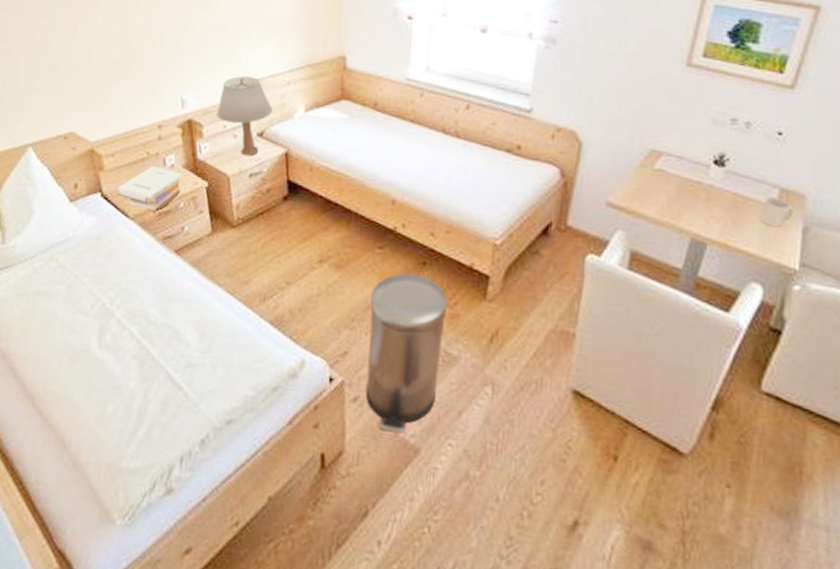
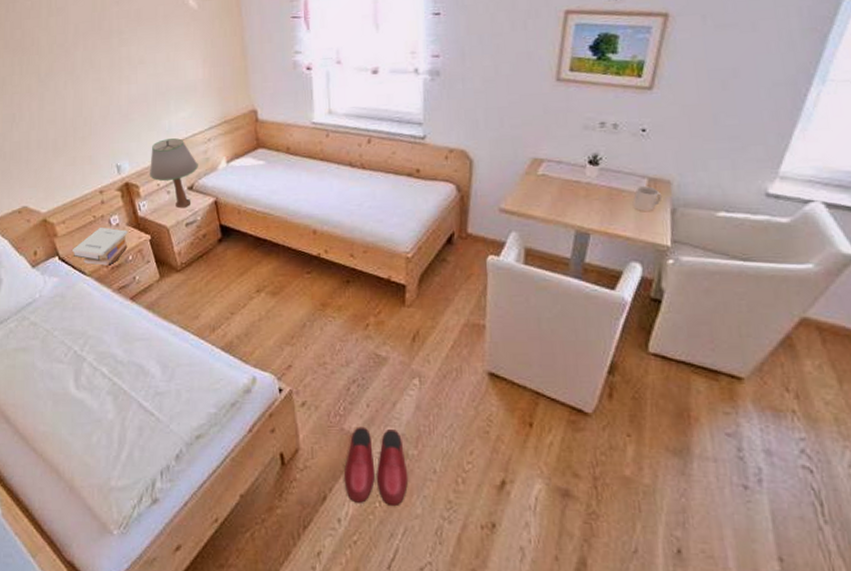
pedal bin: present [365,273,448,434] -> none [305,291,373,428]
slippers: none [391,434,466,535] -> present [344,426,408,507]

